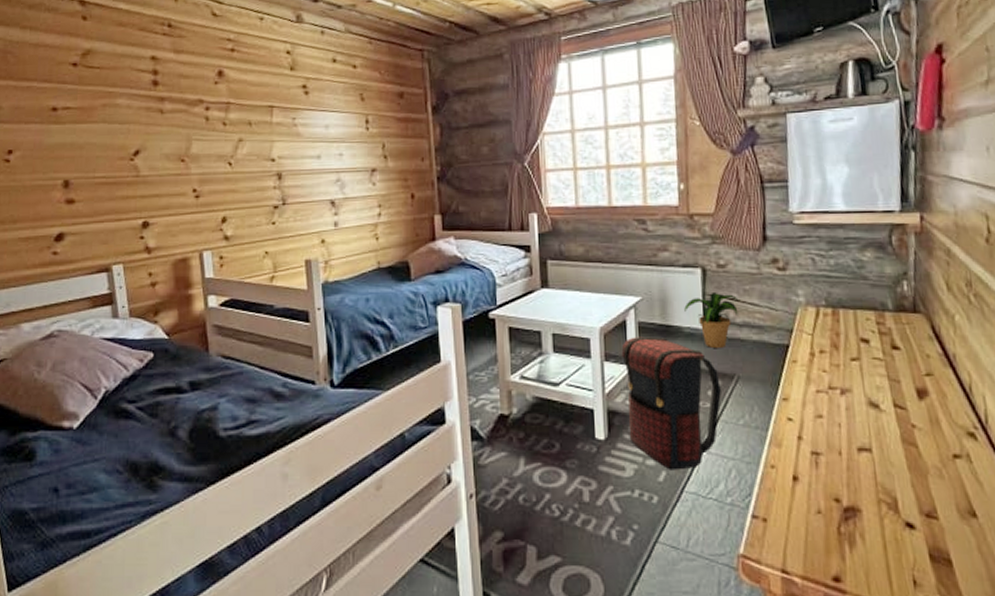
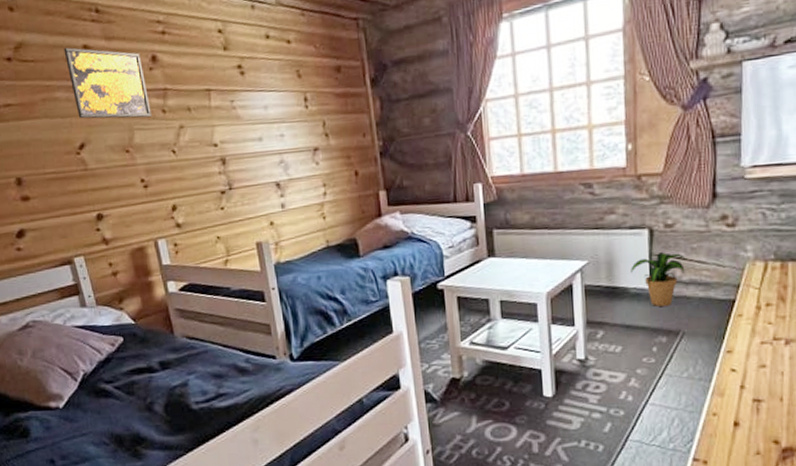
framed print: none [131,57,212,129] -> present [63,47,152,119]
satchel: present [621,336,721,470] -> none [568,298,666,422]

